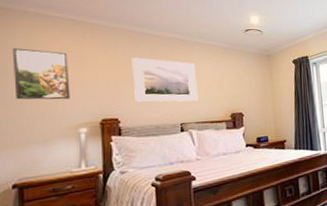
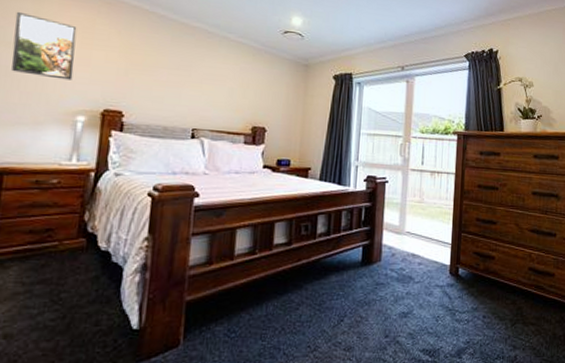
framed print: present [131,57,198,102] -> none [144,43,220,106]

